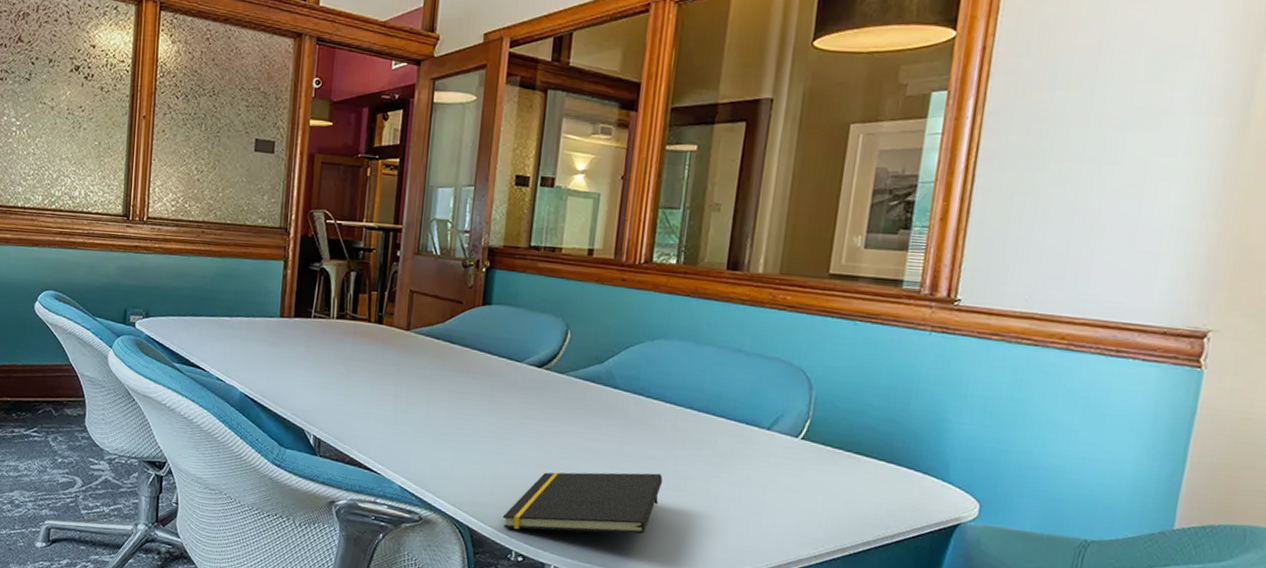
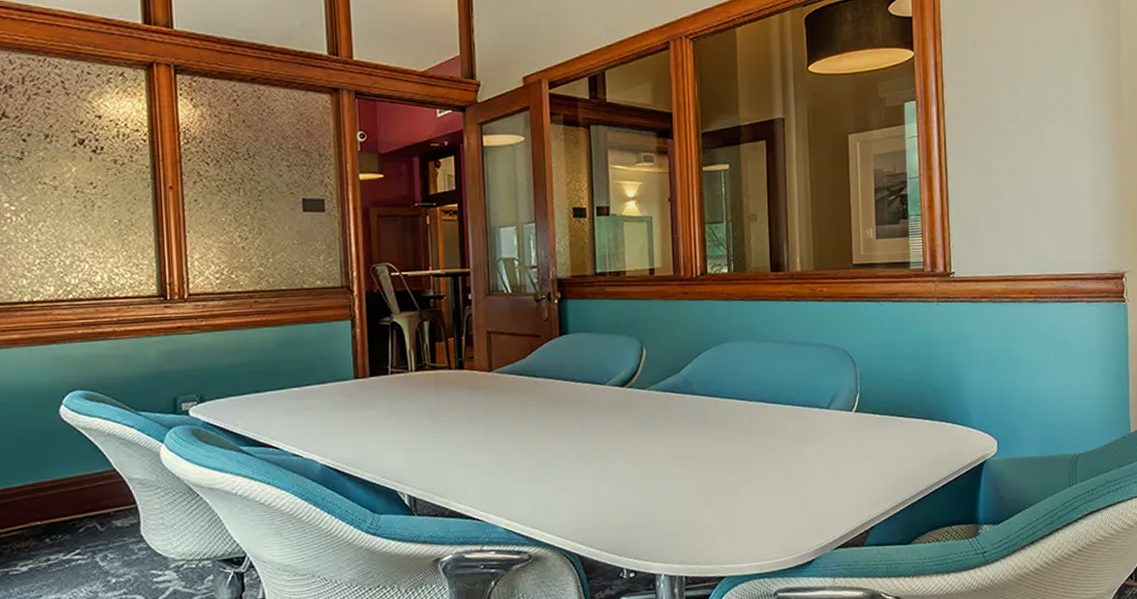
notepad: present [503,472,663,534] -> none [610,467,748,548]

